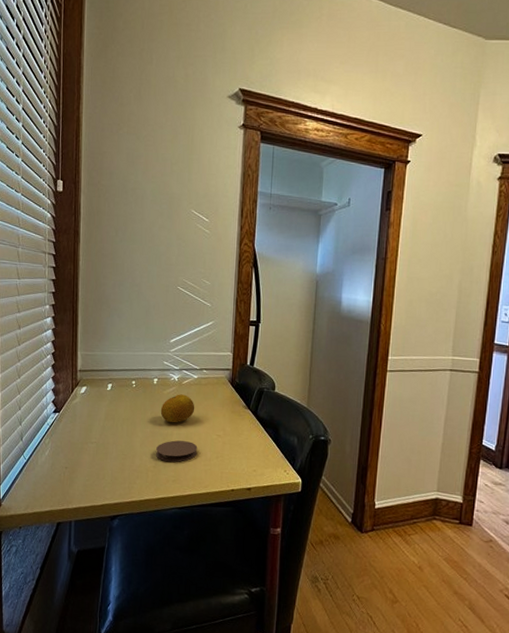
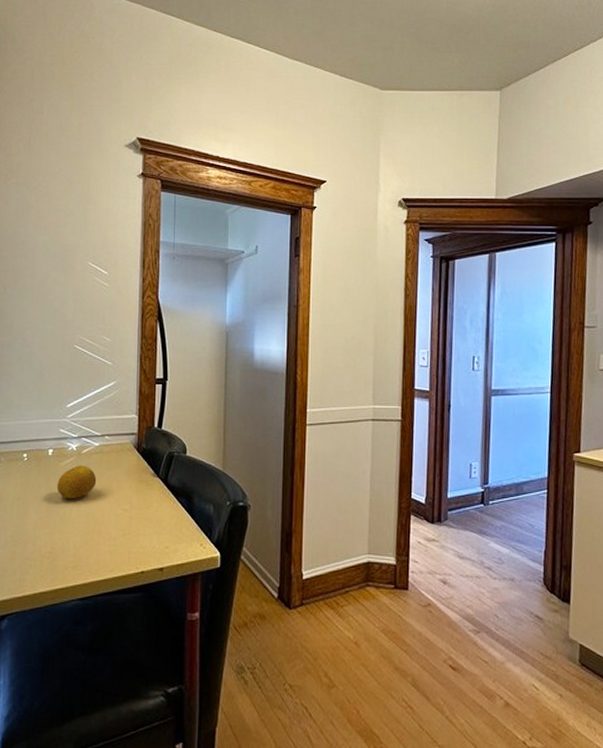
coaster: present [156,440,198,462] -> none [52,519,101,544]

